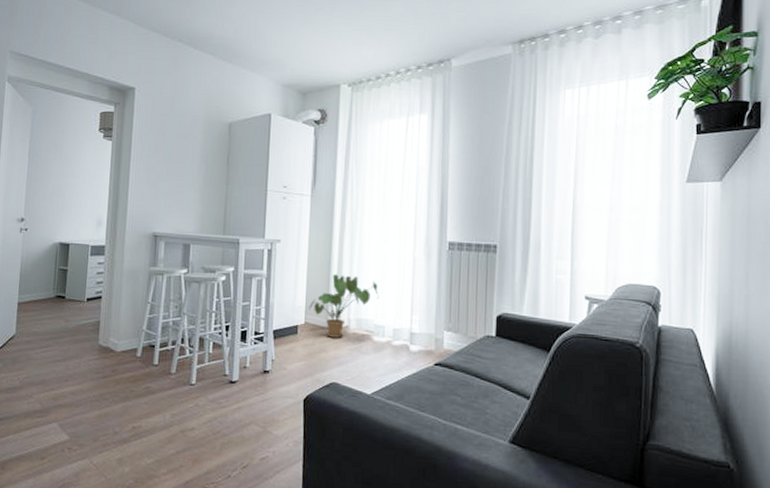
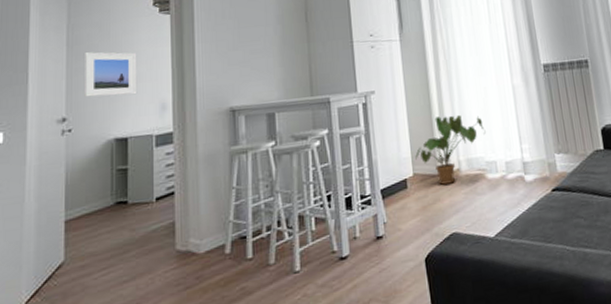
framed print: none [39,165,83,208] -> present [85,52,138,98]

